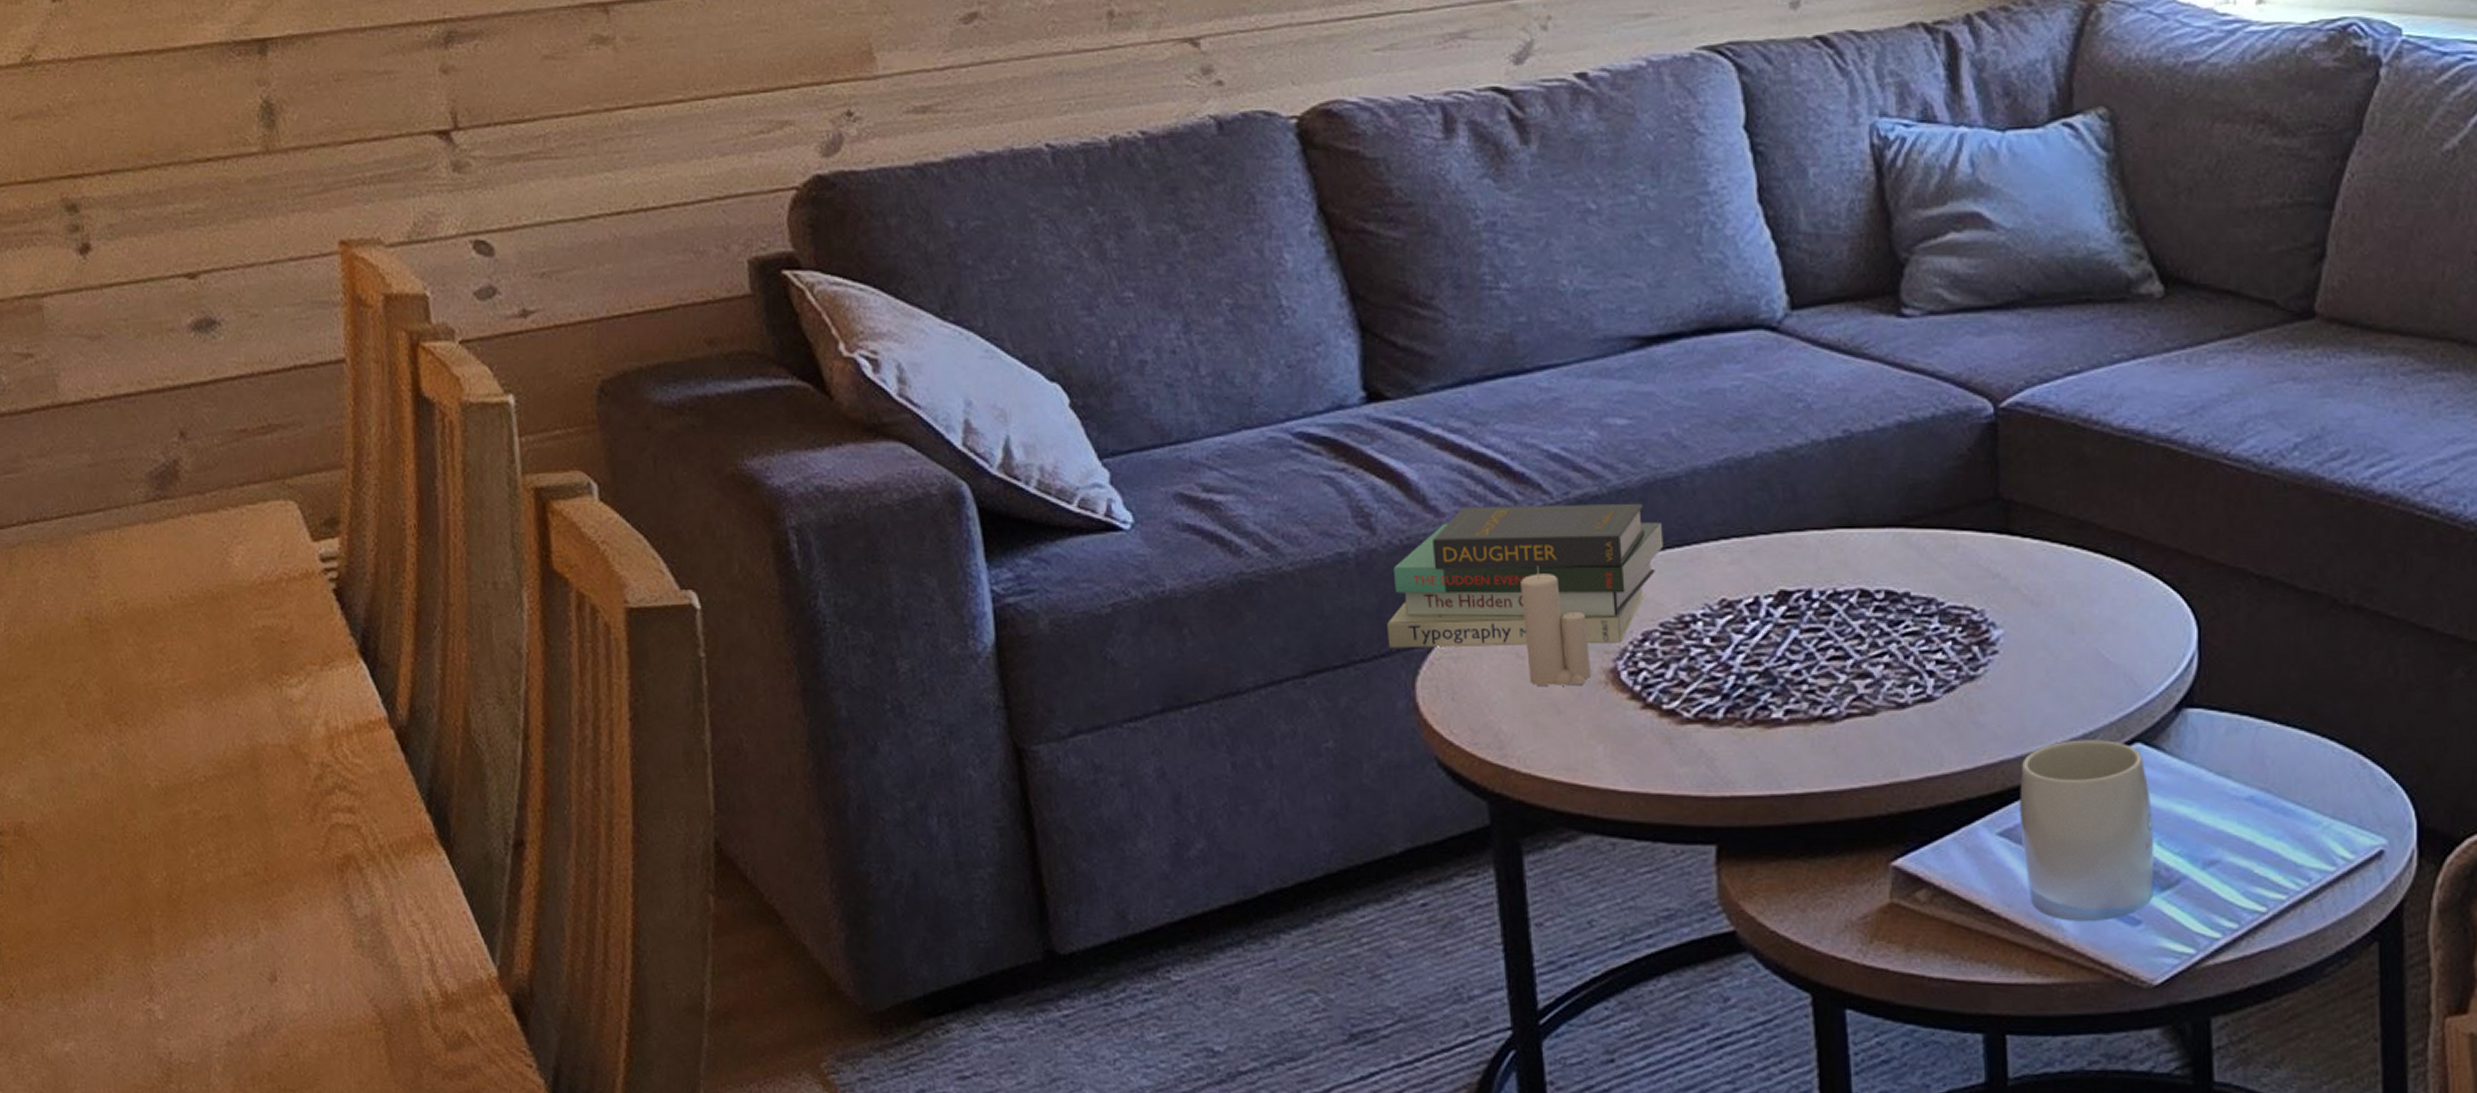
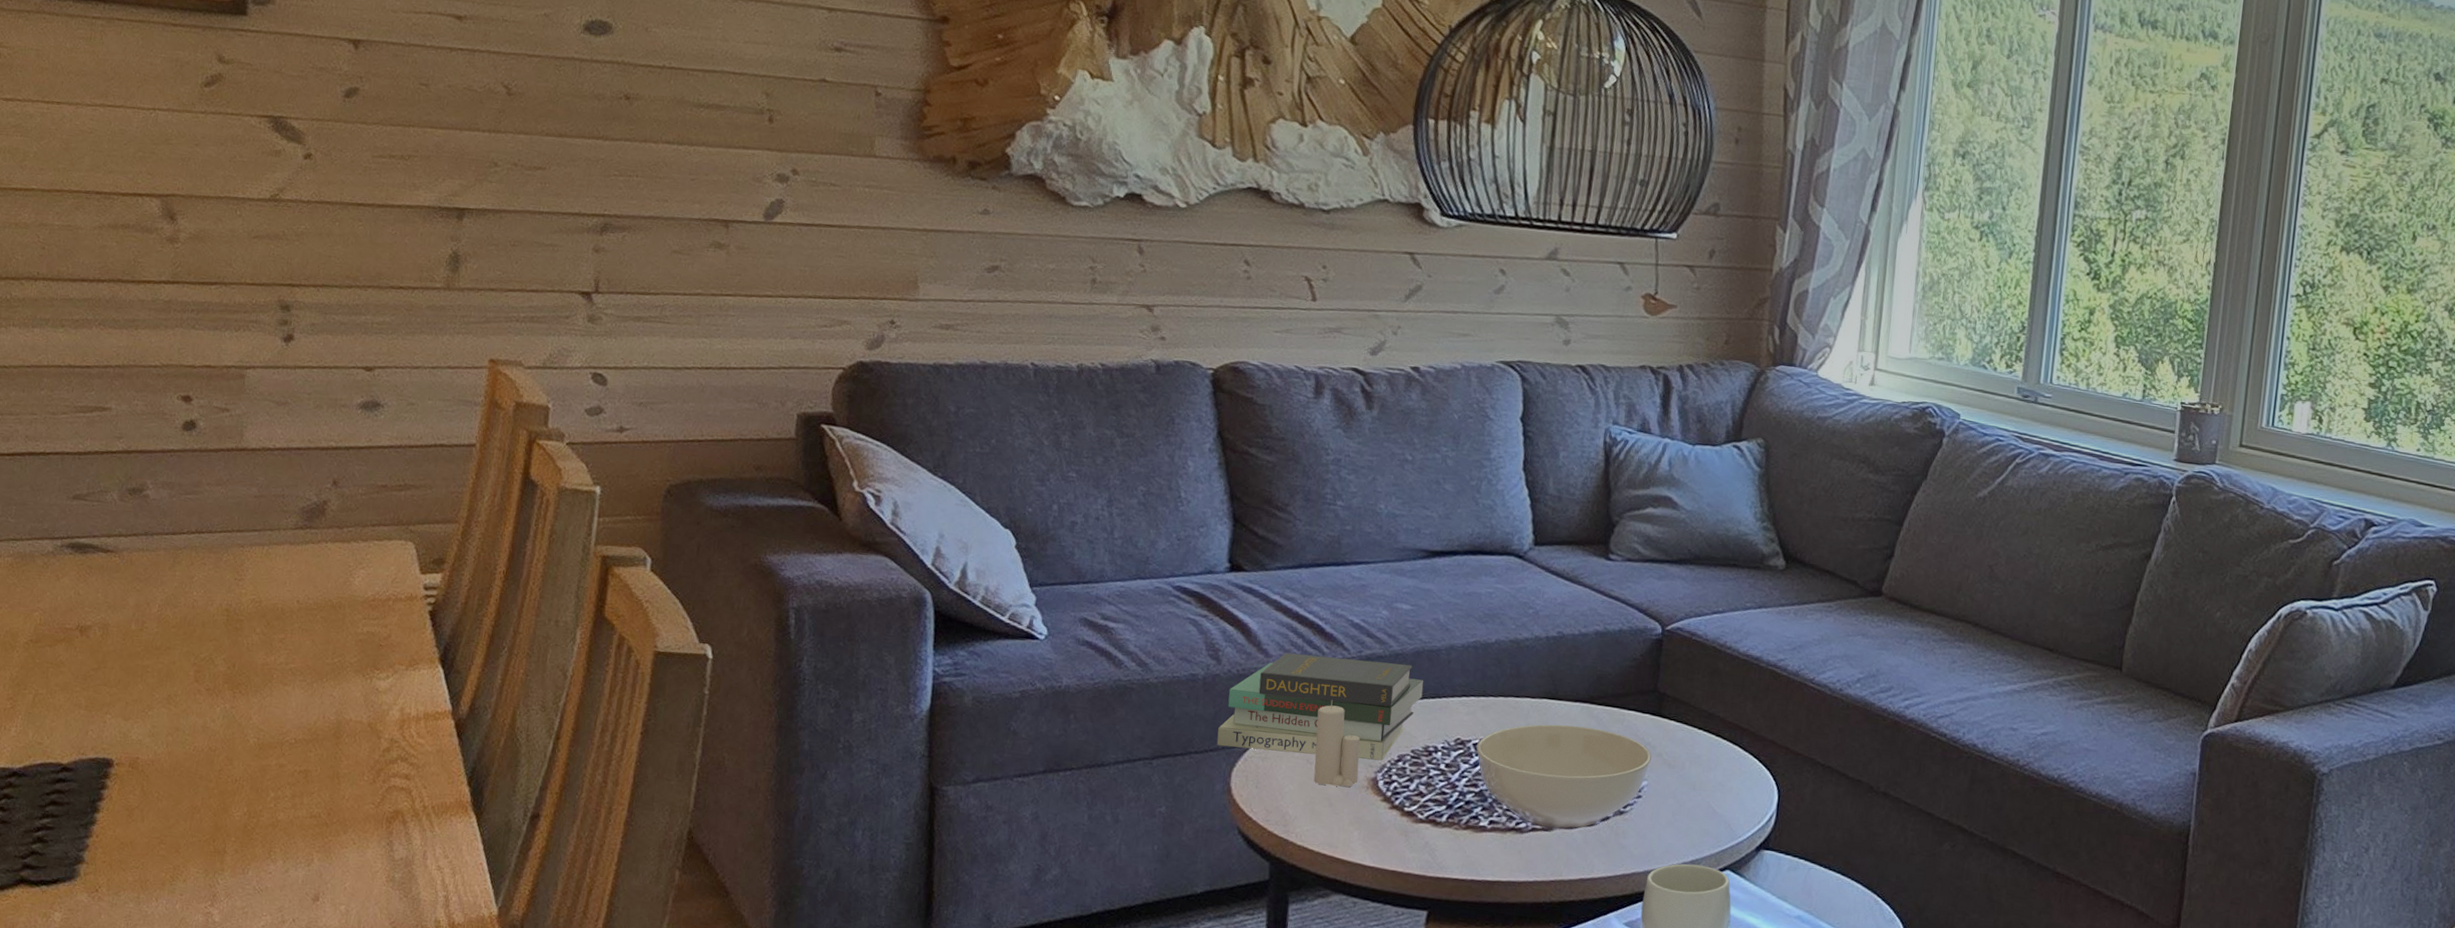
bowl: none [1751,561,2005,710] -> present [1476,724,1652,829]

